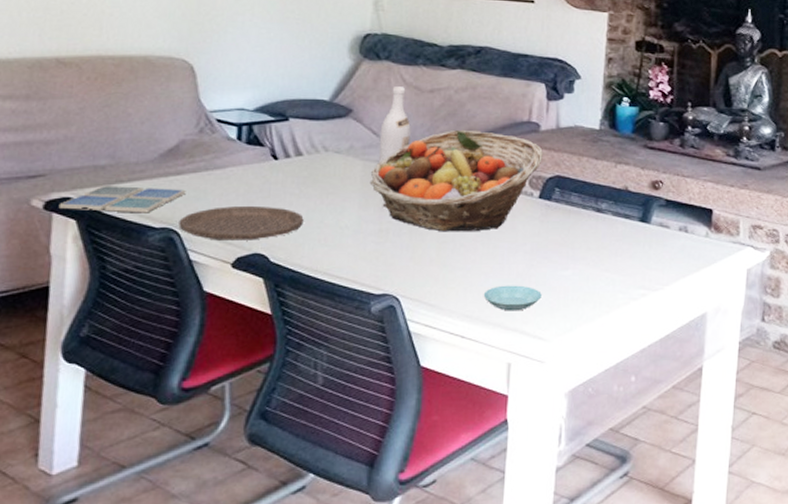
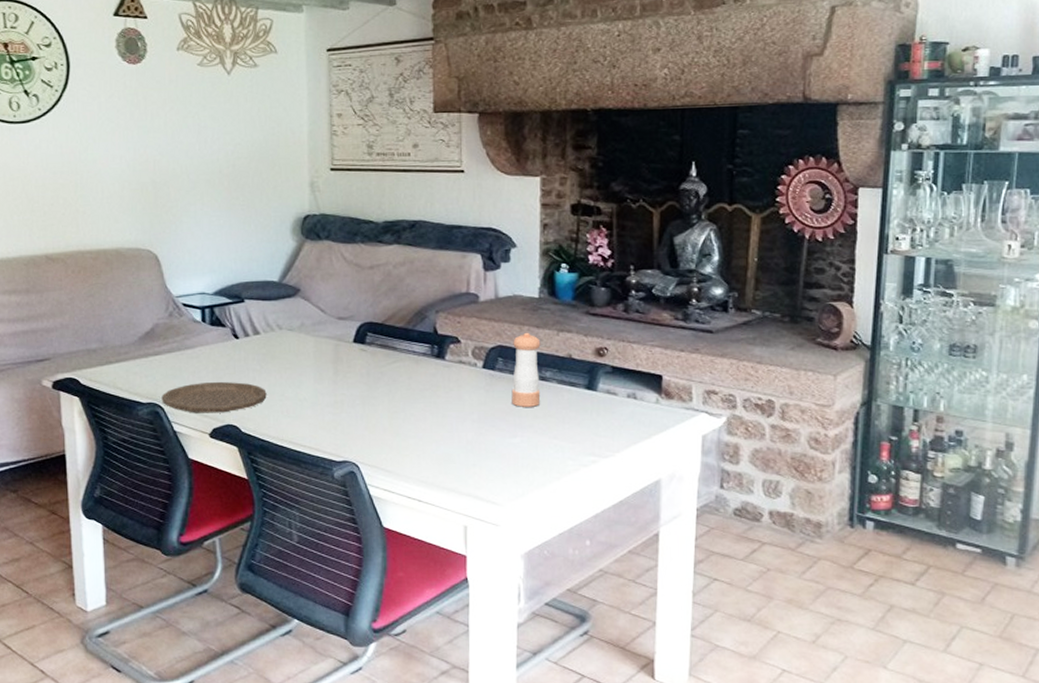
drink coaster: present [58,186,186,213] -> none [64,366,164,390]
fruit basket: present [369,129,543,232] -> none [322,303,483,403]
wine bottle: present [378,86,411,162] -> none [327,265,355,338]
saucer: present [483,285,542,311] -> none [436,452,492,477]
pepper shaker: none [566,163,599,239] -> present [511,332,541,407]

